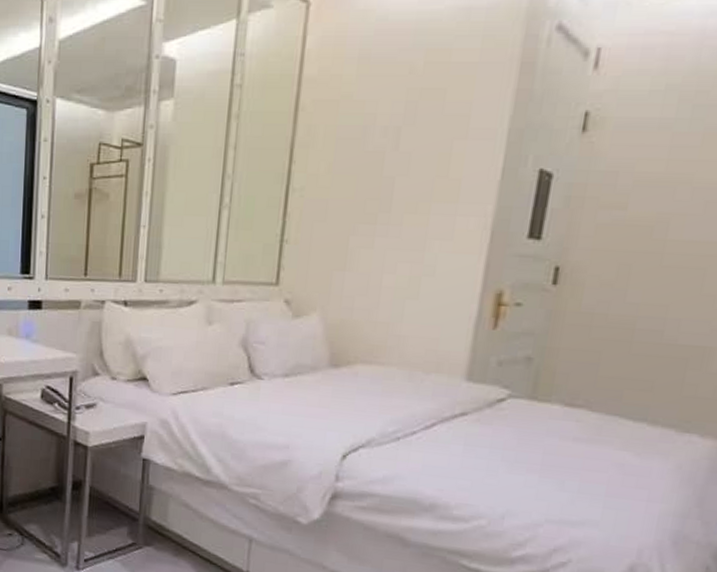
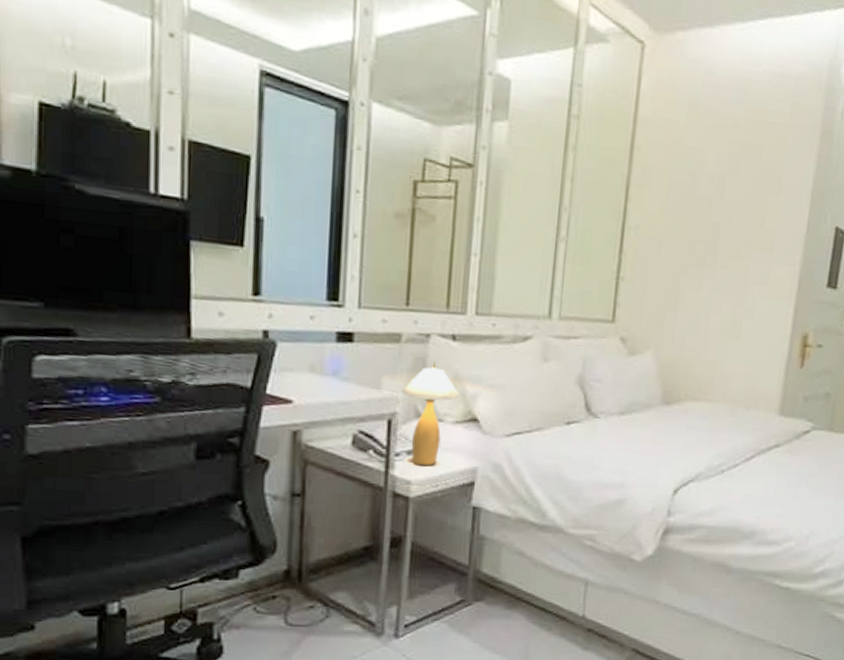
table lamp: none [80,325,132,420] -> present [400,361,461,466]

